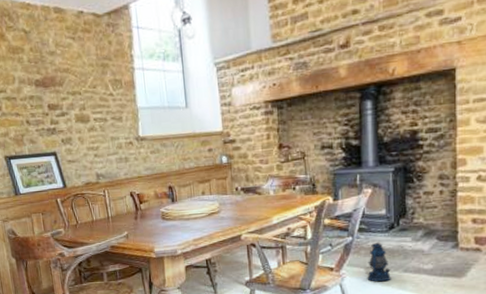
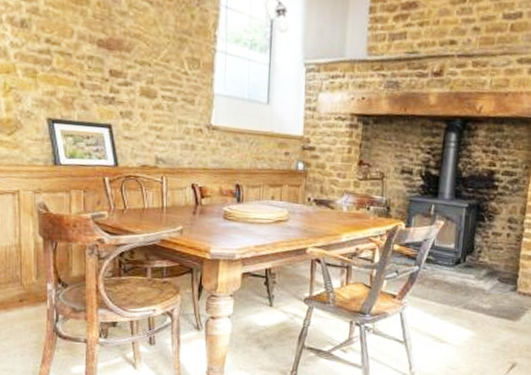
lantern: present [367,242,391,282] -> none [427,275,451,316]

